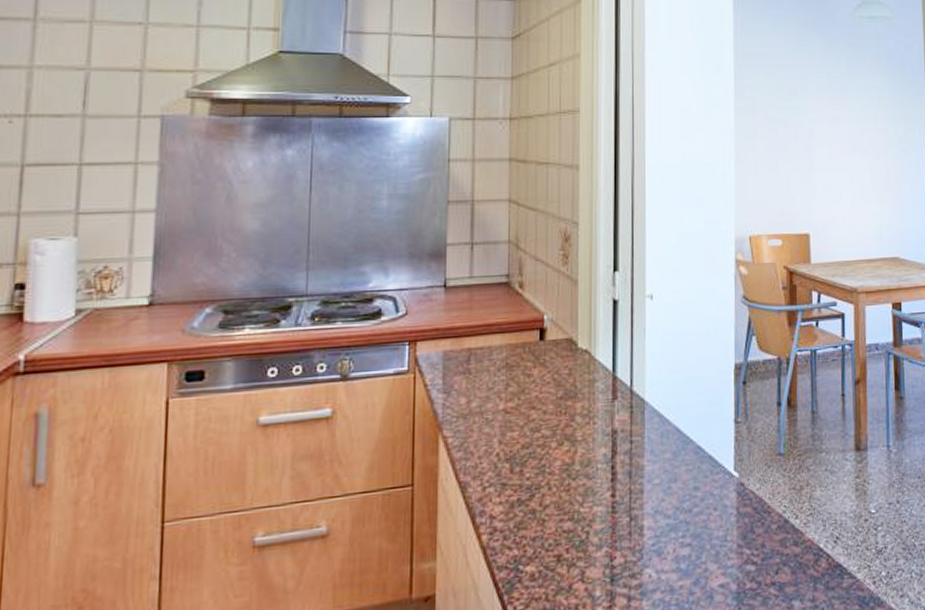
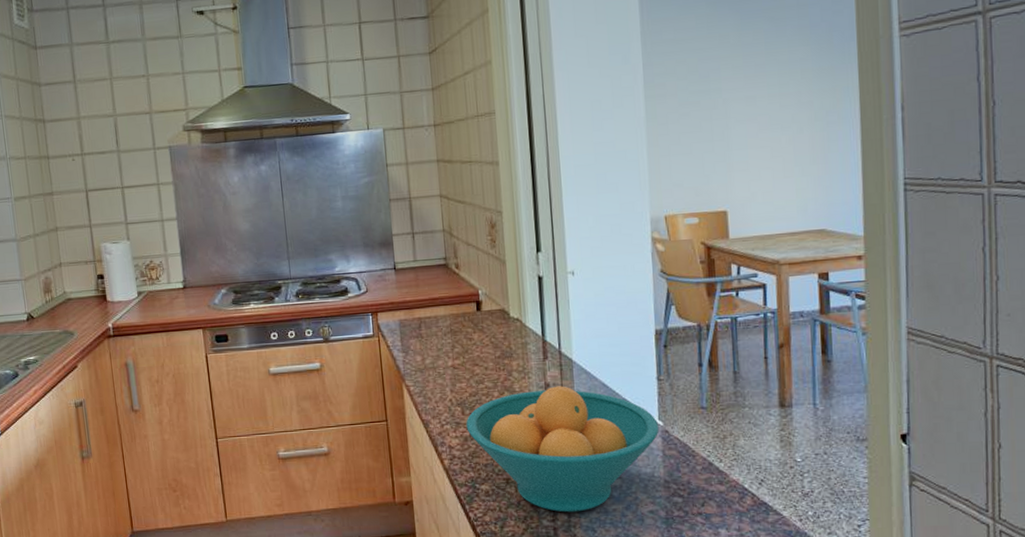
fruit bowl: none [514,432,735,595] -> present [466,386,660,513]

